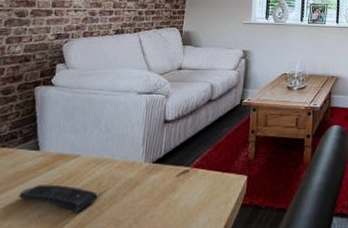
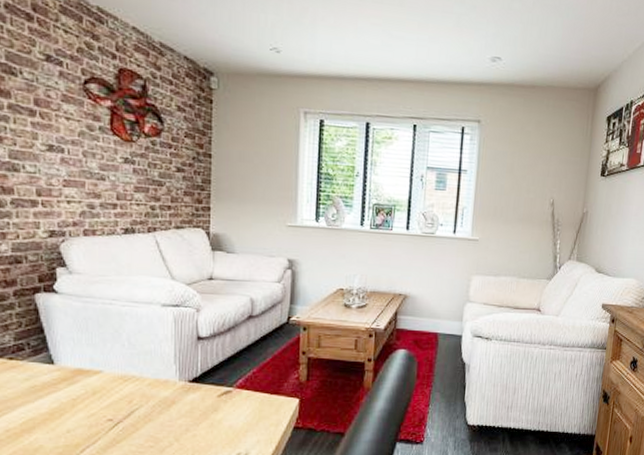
remote control: present [18,184,98,213] -> none [40,400,130,429]

